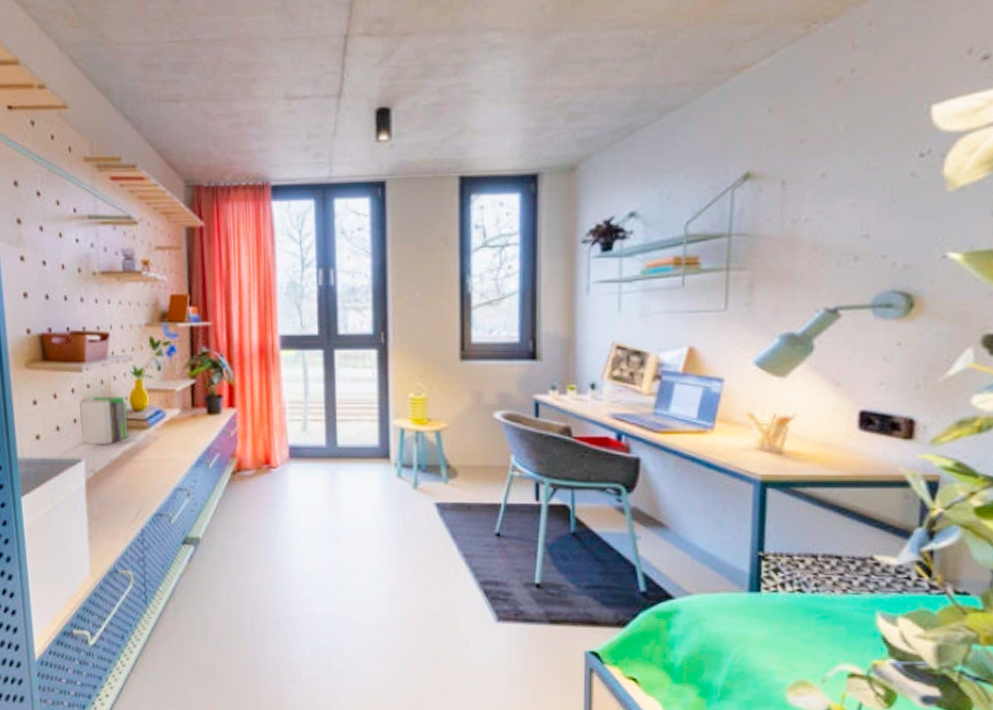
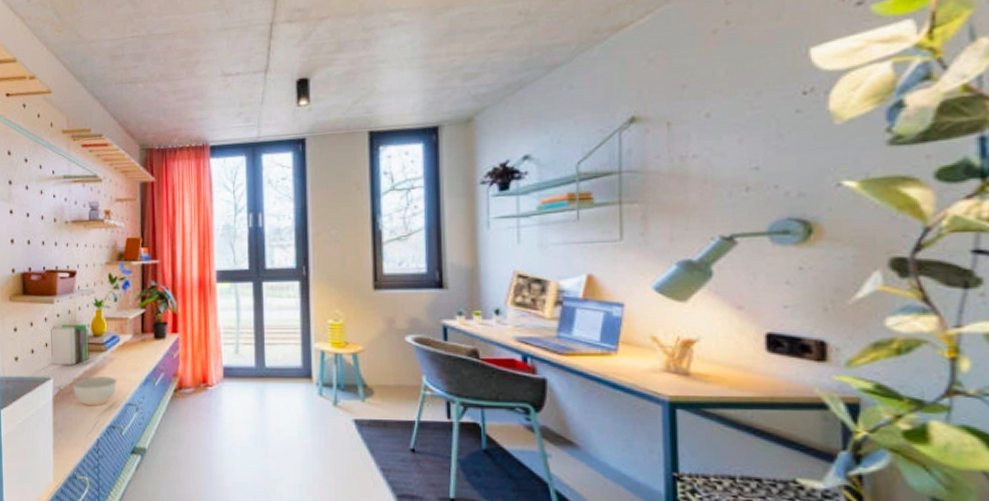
bowl: none [109,456,164,492] -> present [72,375,118,406]

